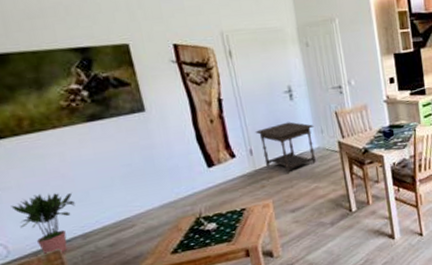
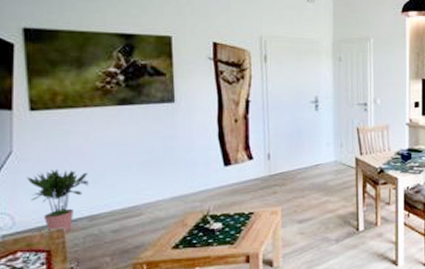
side table: present [255,122,316,174] -> none [276,132,335,184]

